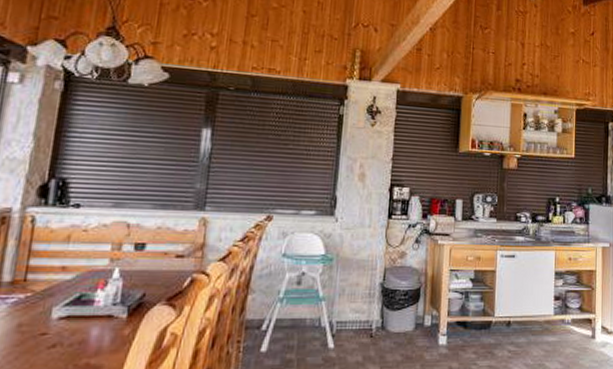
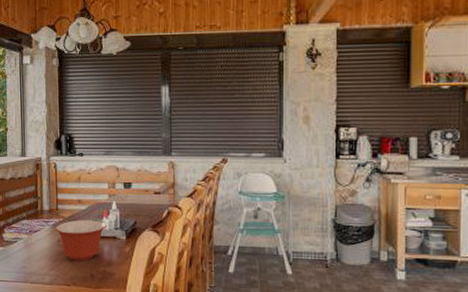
mixing bowl: none [17,294,100,353] -> present [56,219,106,261]

